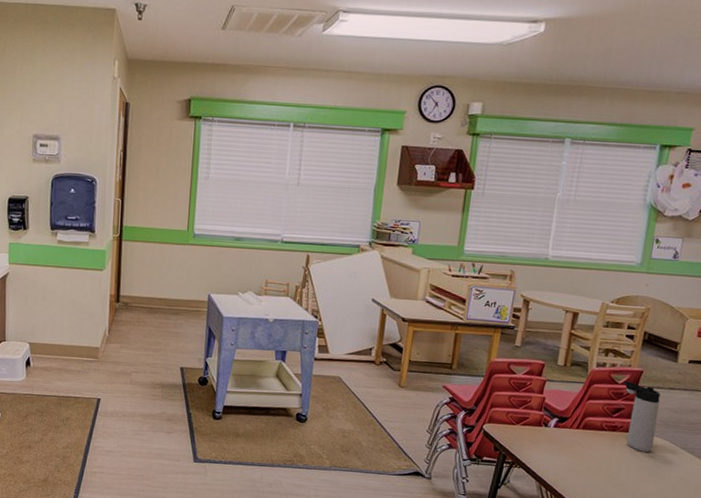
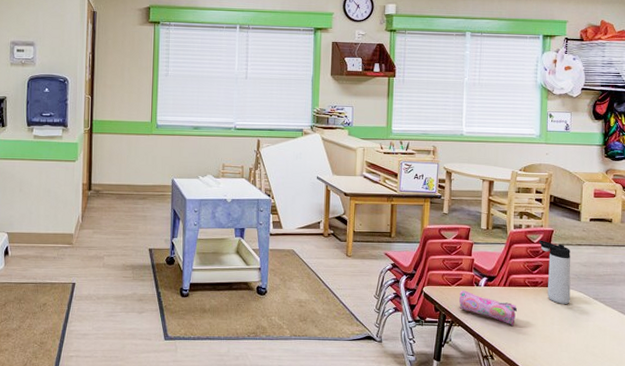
pencil case: none [522,430,589,471] -> present [458,290,517,326]

